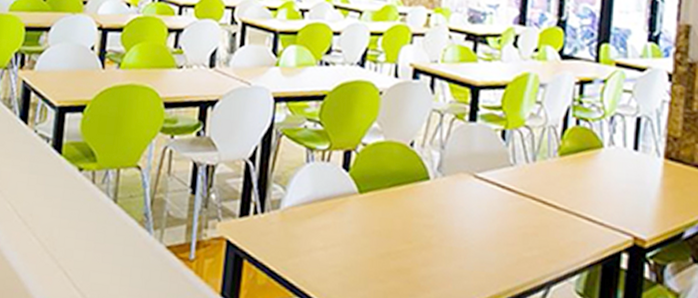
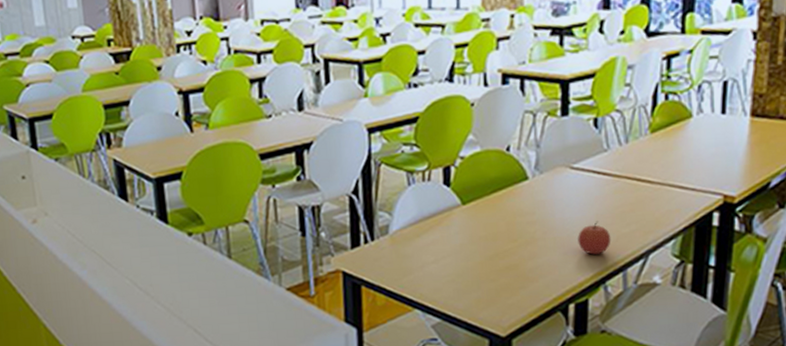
apple: none [476,238,511,275] -> present [578,221,611,255]

